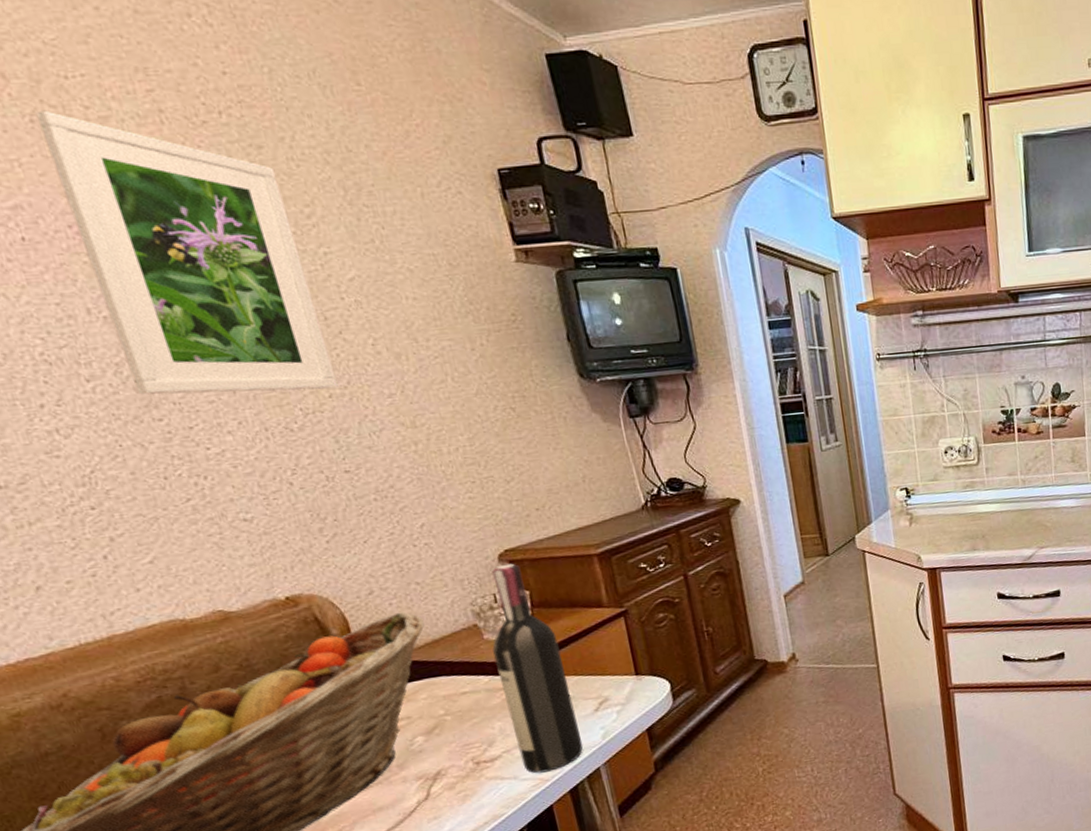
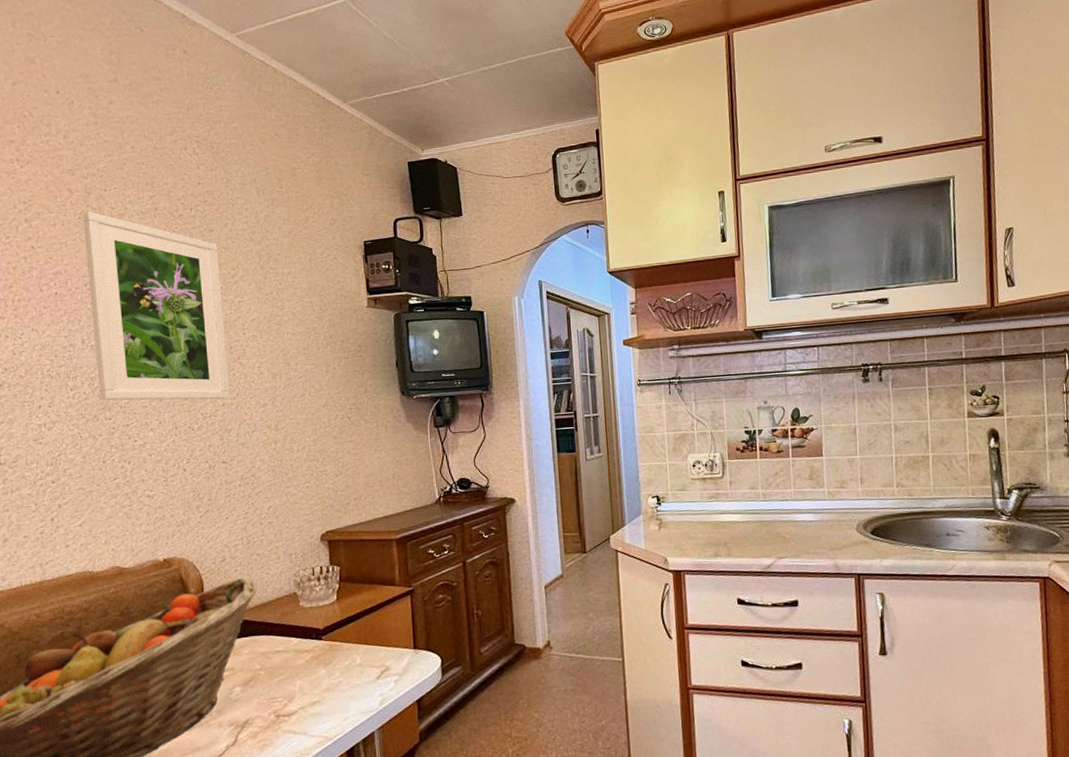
wine bottle: present [492,563,584,774] -> none [305,542,363,732]

